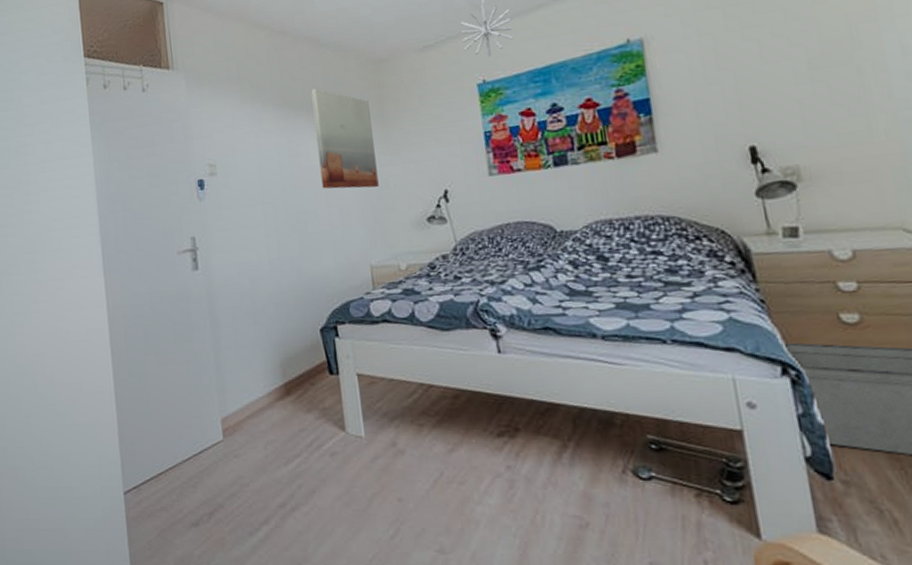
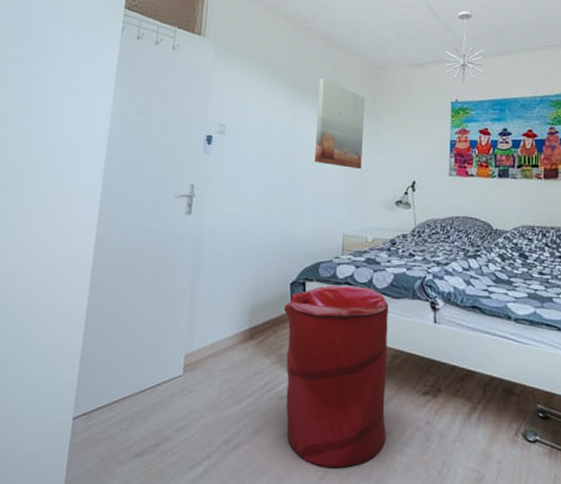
laundry hamper: none [318,322,462,525] -> present [284,285,388,469]

